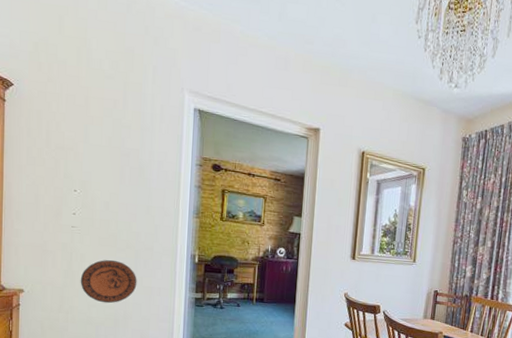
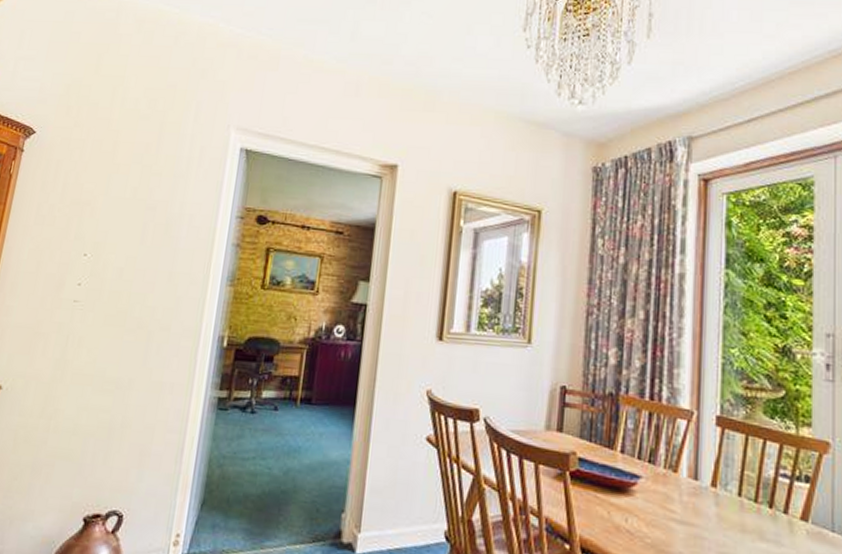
decorative plate: present [80,259,137,304] -> none [72,344,145,406]

